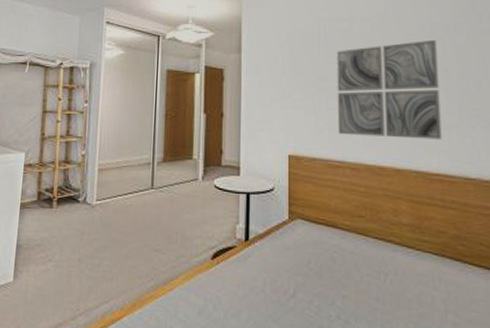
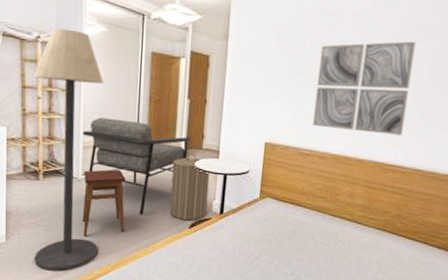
floor lamp: none [41,54,120,317] -> present [34,28,103,271]
stool: none [94,193,142,273] -> present [82,169,126,237]
armchair: none [98,138,210,244] -> present [83,117,192,214]
laundry hamper: none [189,170,231,250] -> present [169,153,210,221]

